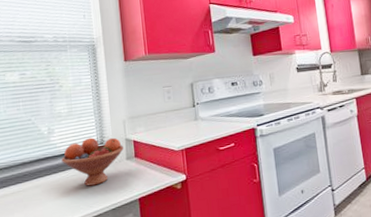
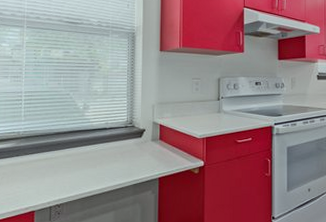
fruit bowl: present [61,137,124,186] -> none [93,117,150,161]

